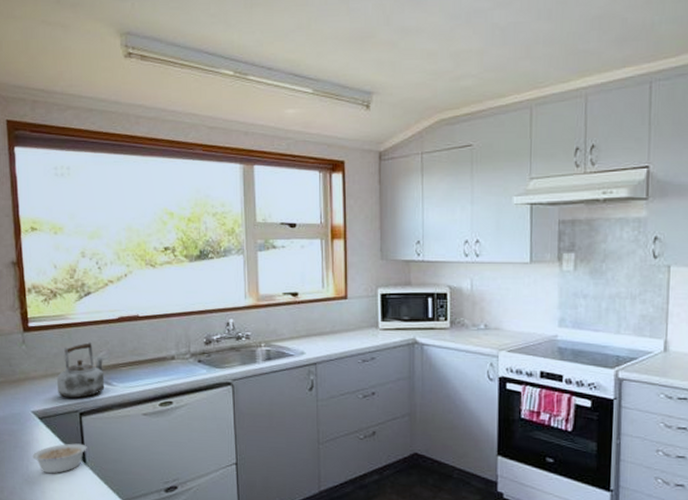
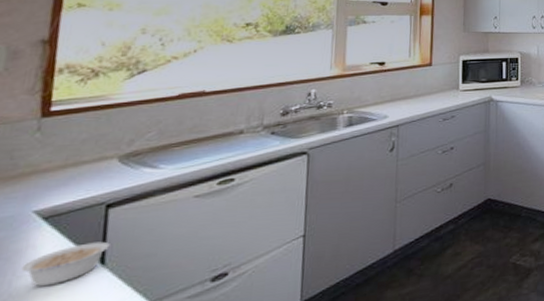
kettle: present [56,341,105,399] -> none [78,122,152,189]

